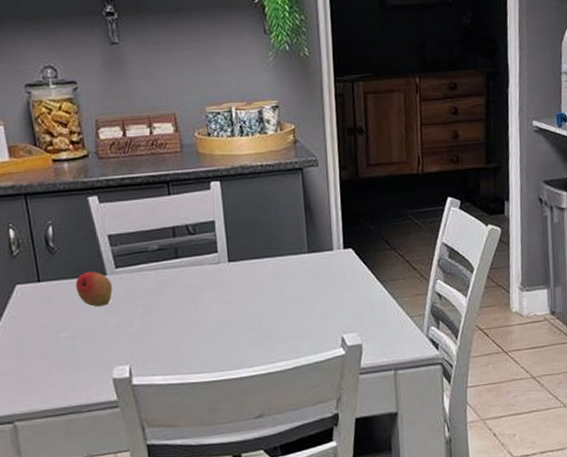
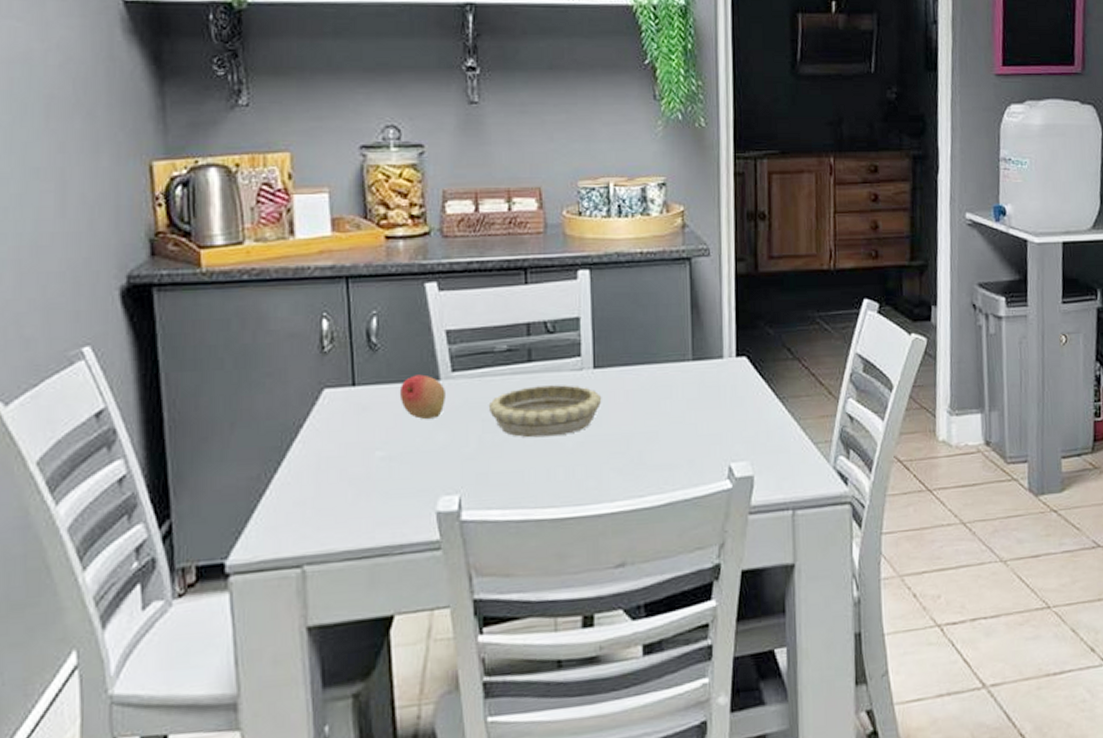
decorative bowl: none [146,276,237,319] -> present [488,385,602,438]

